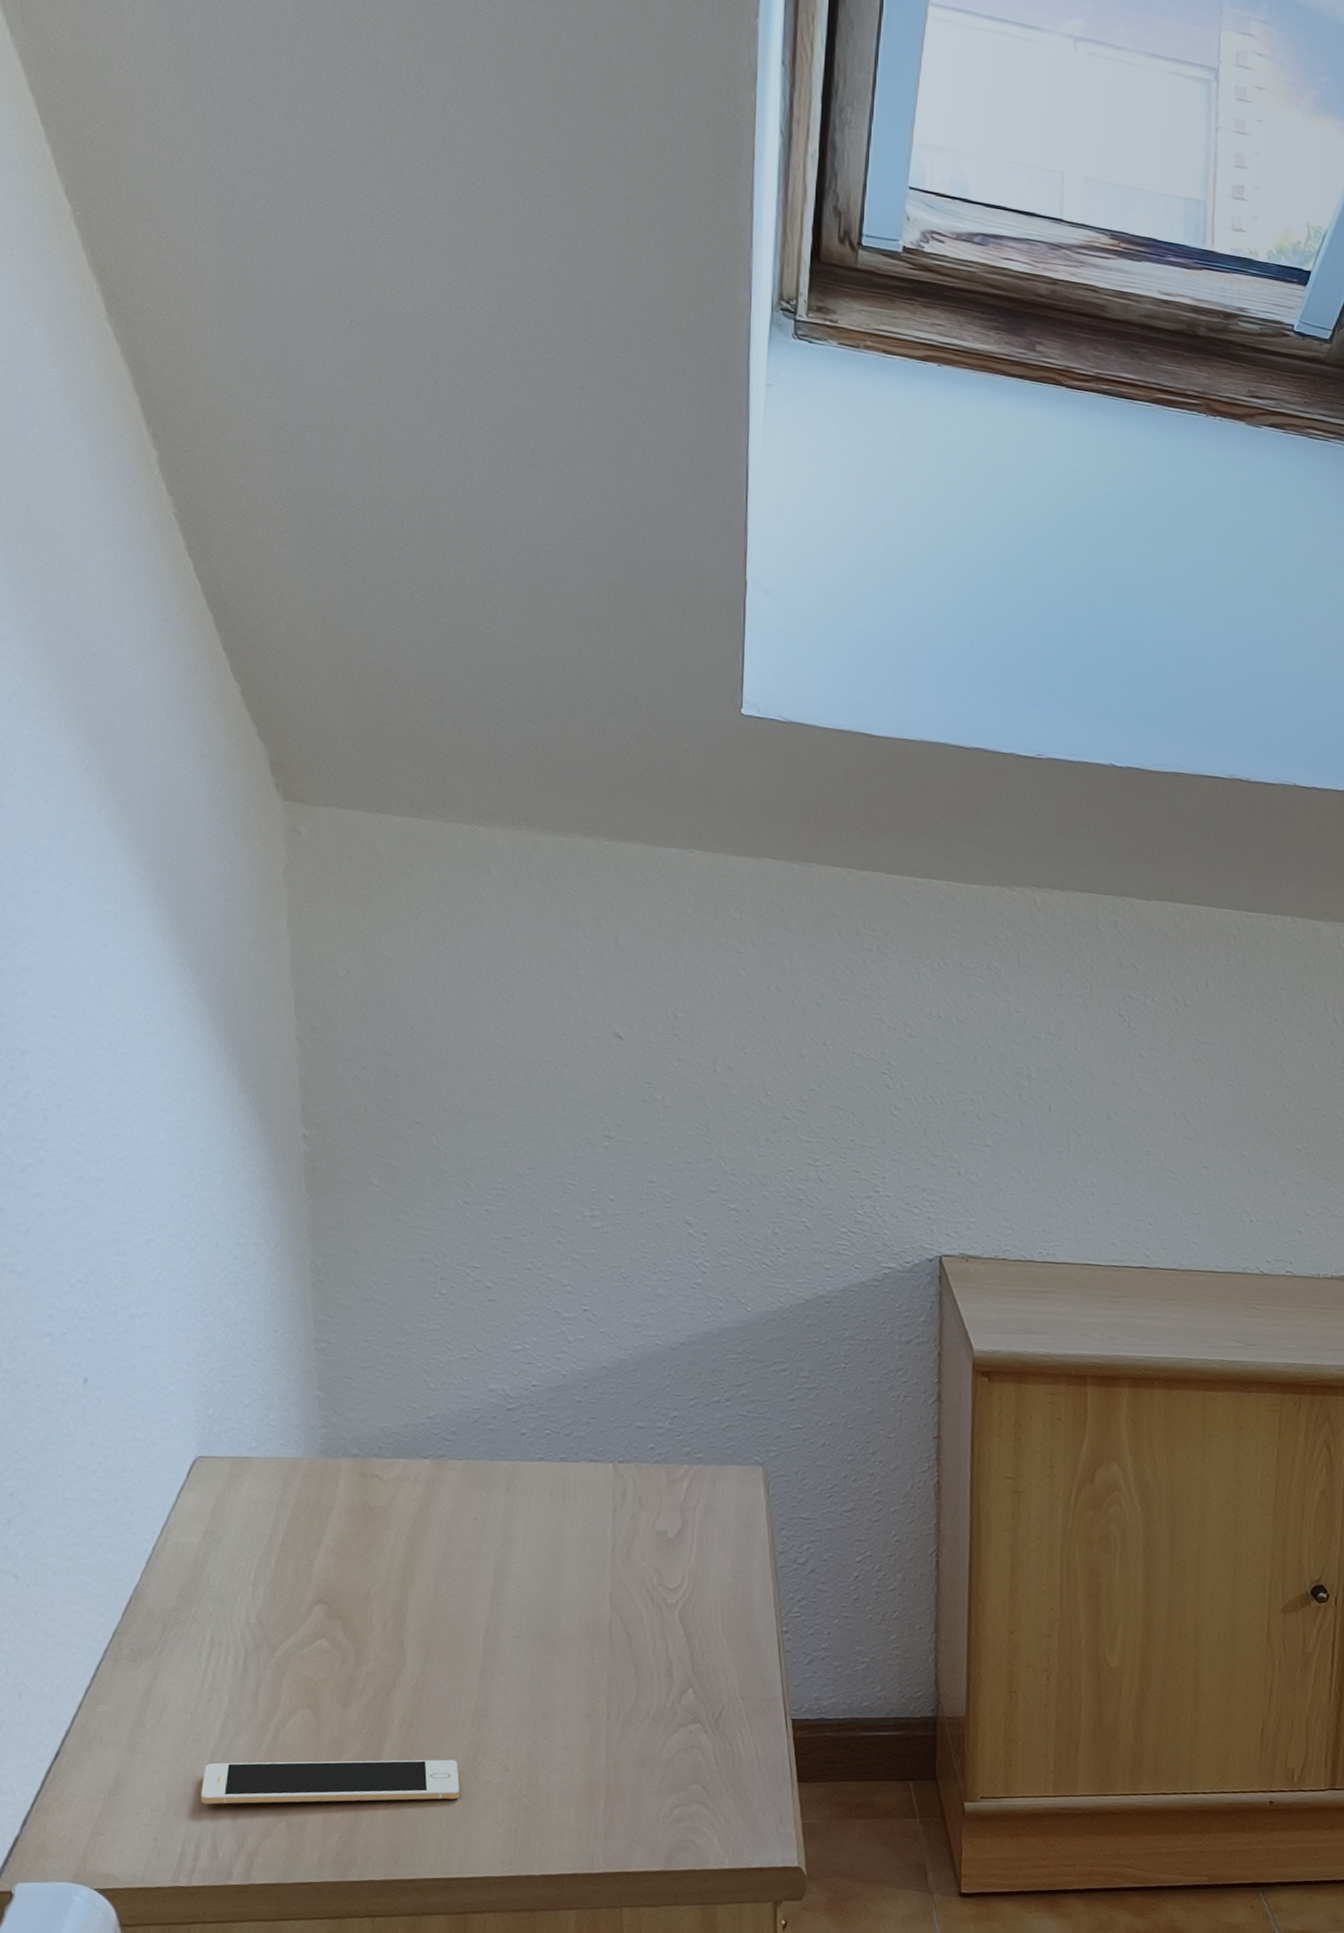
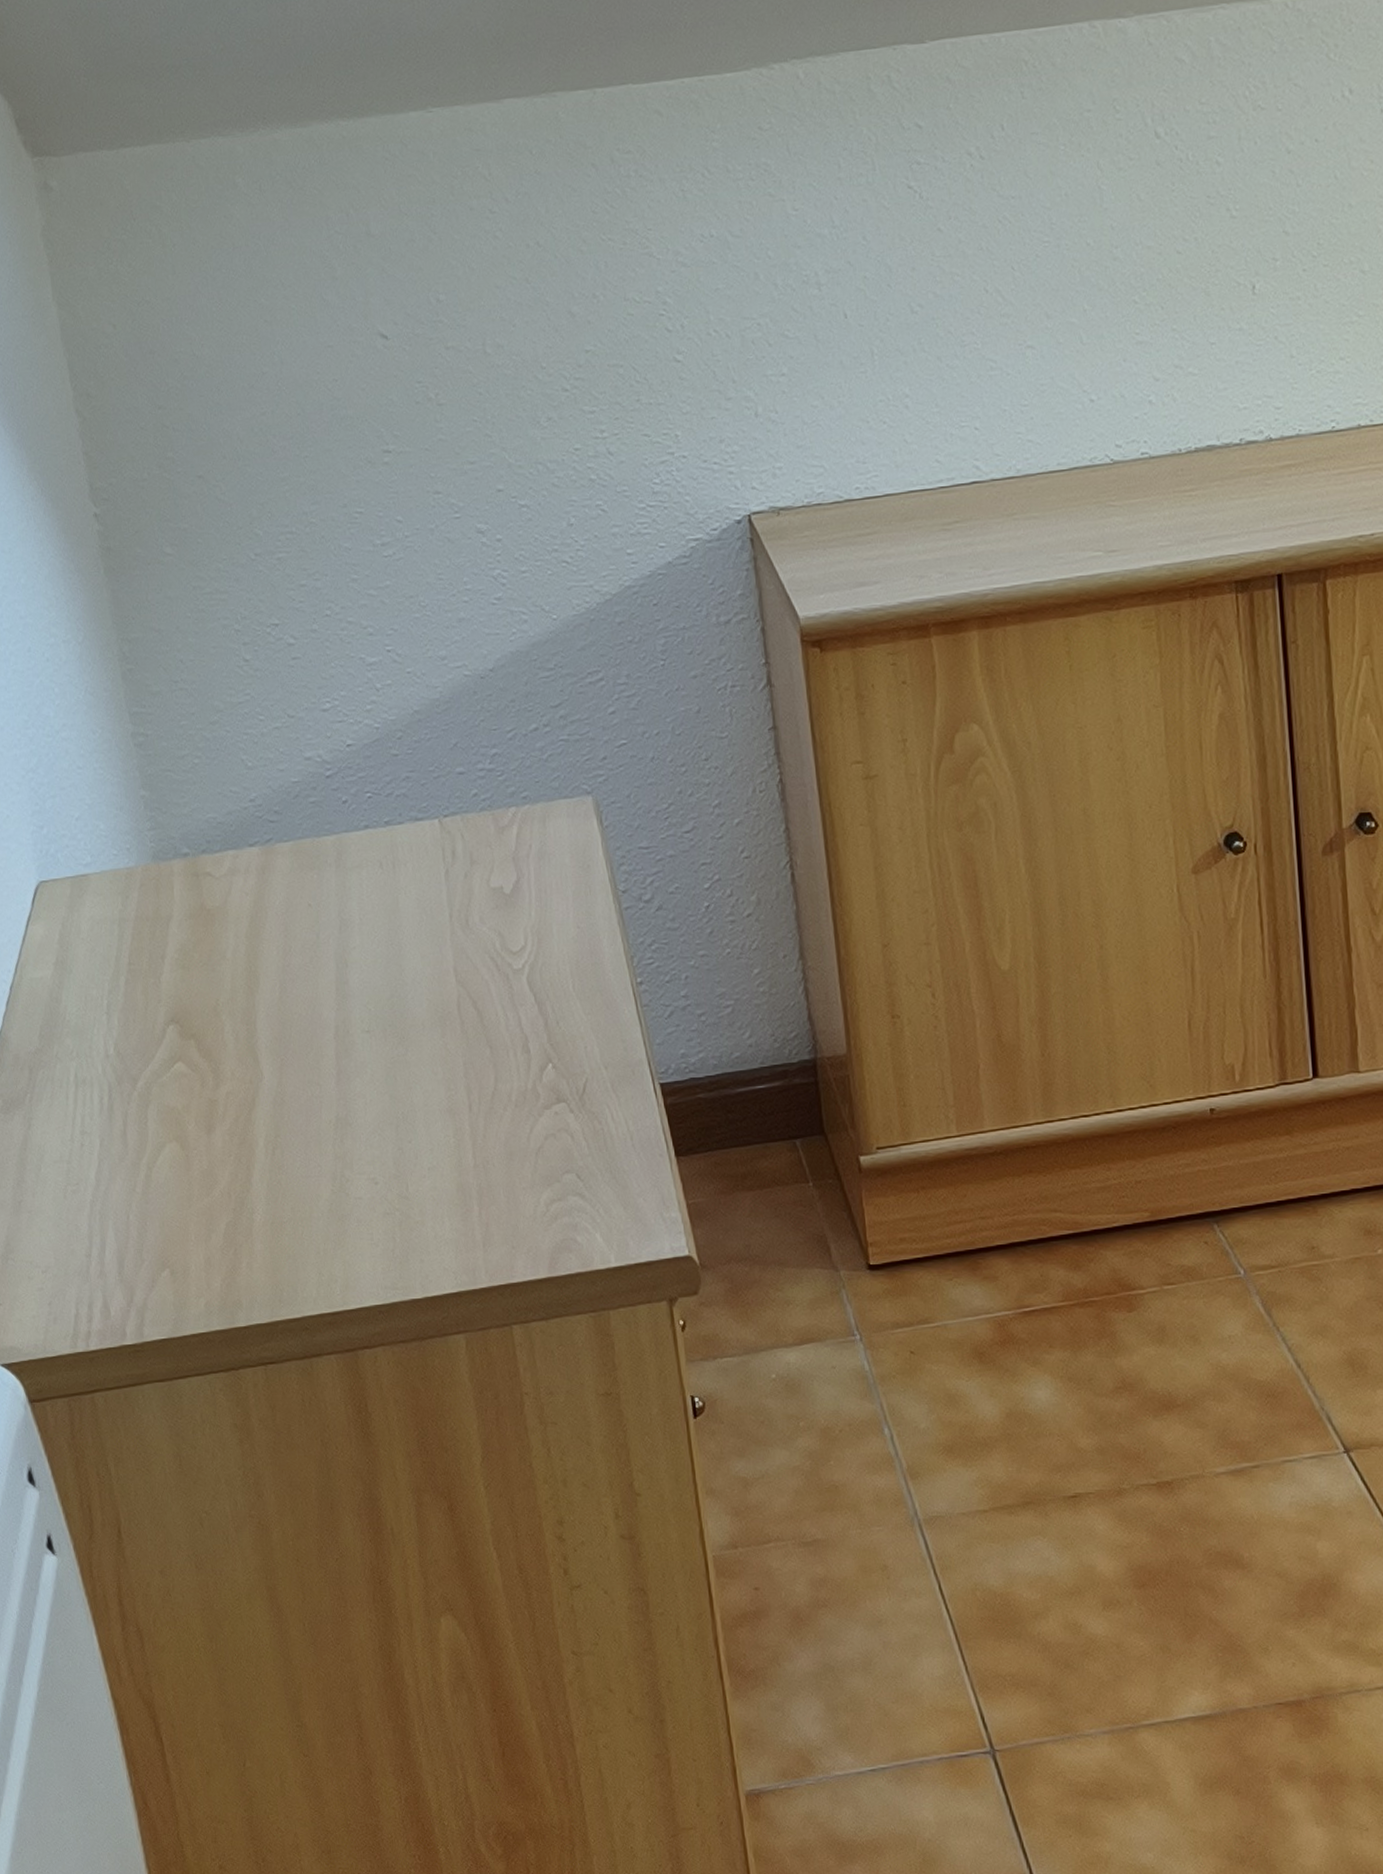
cell phone: present [201,1759,460,1805] -> none [85,1179,333,1259]

